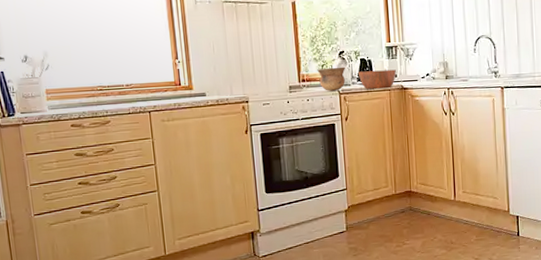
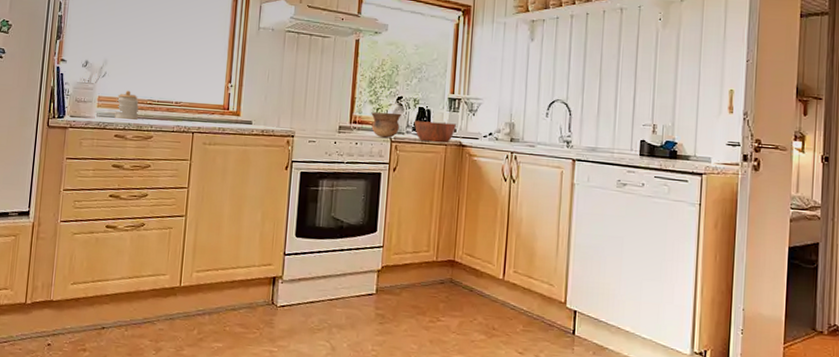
jar: none [65,80,92,110] -> present [114,90,139,120]

